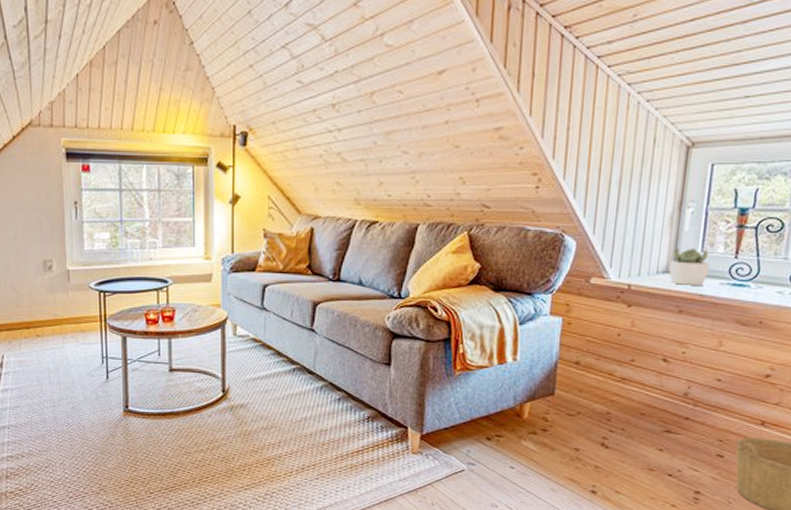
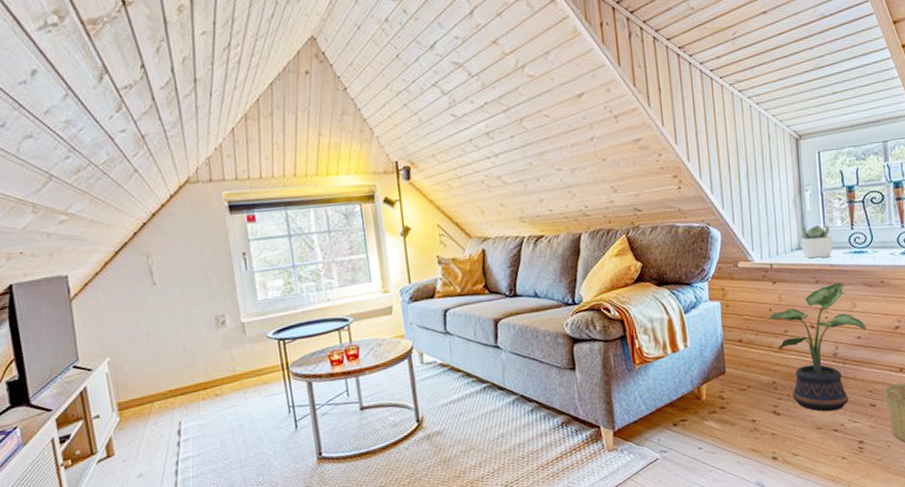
potted plant: none [614,315,730,454] -> present [768,282,866,412]

